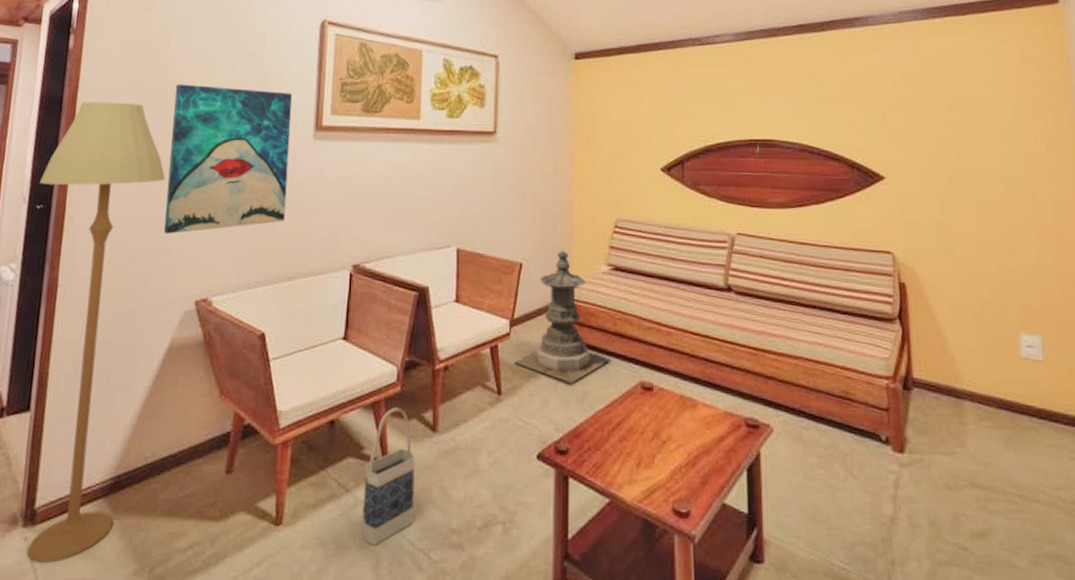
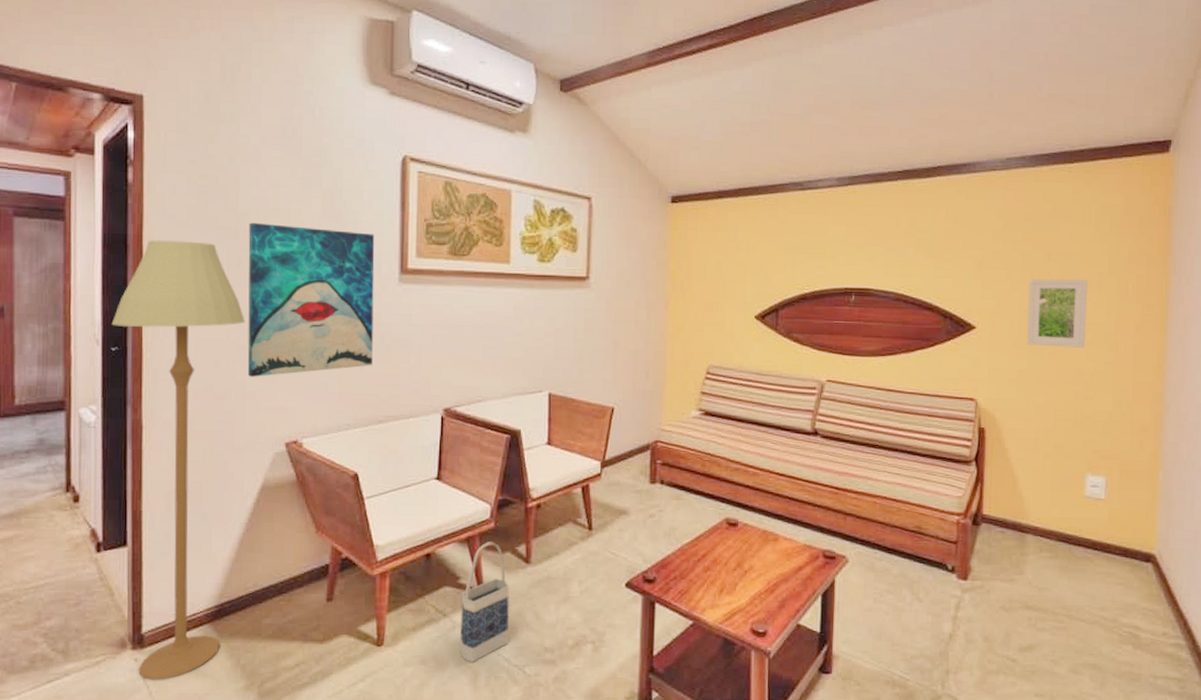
stone pagoda: present [514,249,612,385] -> none [605,394,699,521]
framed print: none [934,127,1000,198] -> present [1027,278,1087,348]

